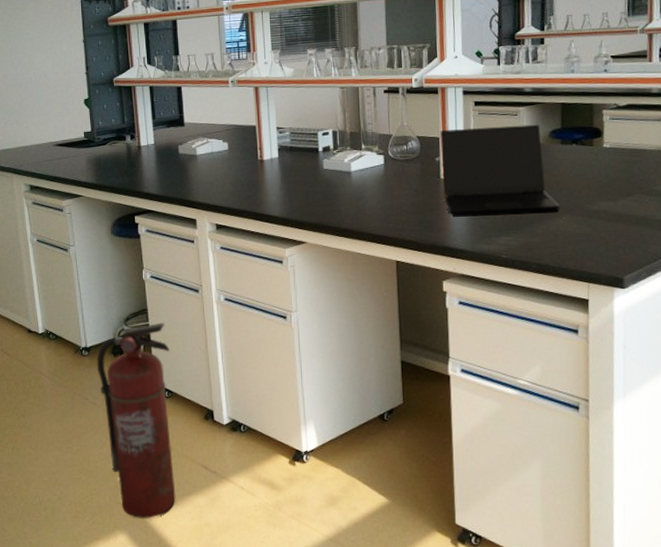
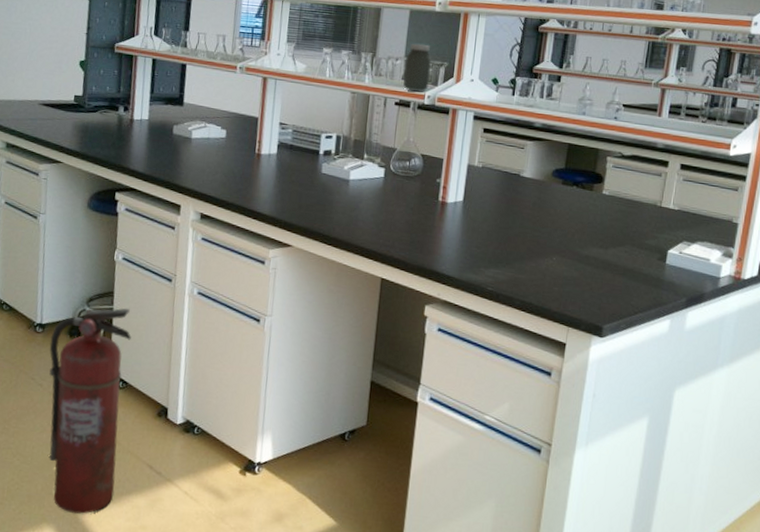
jar: none [388,30,415,76] -> present [403,44,431,91]
laptop: present [440,124,560,216] -> none [439,152,552,251]

